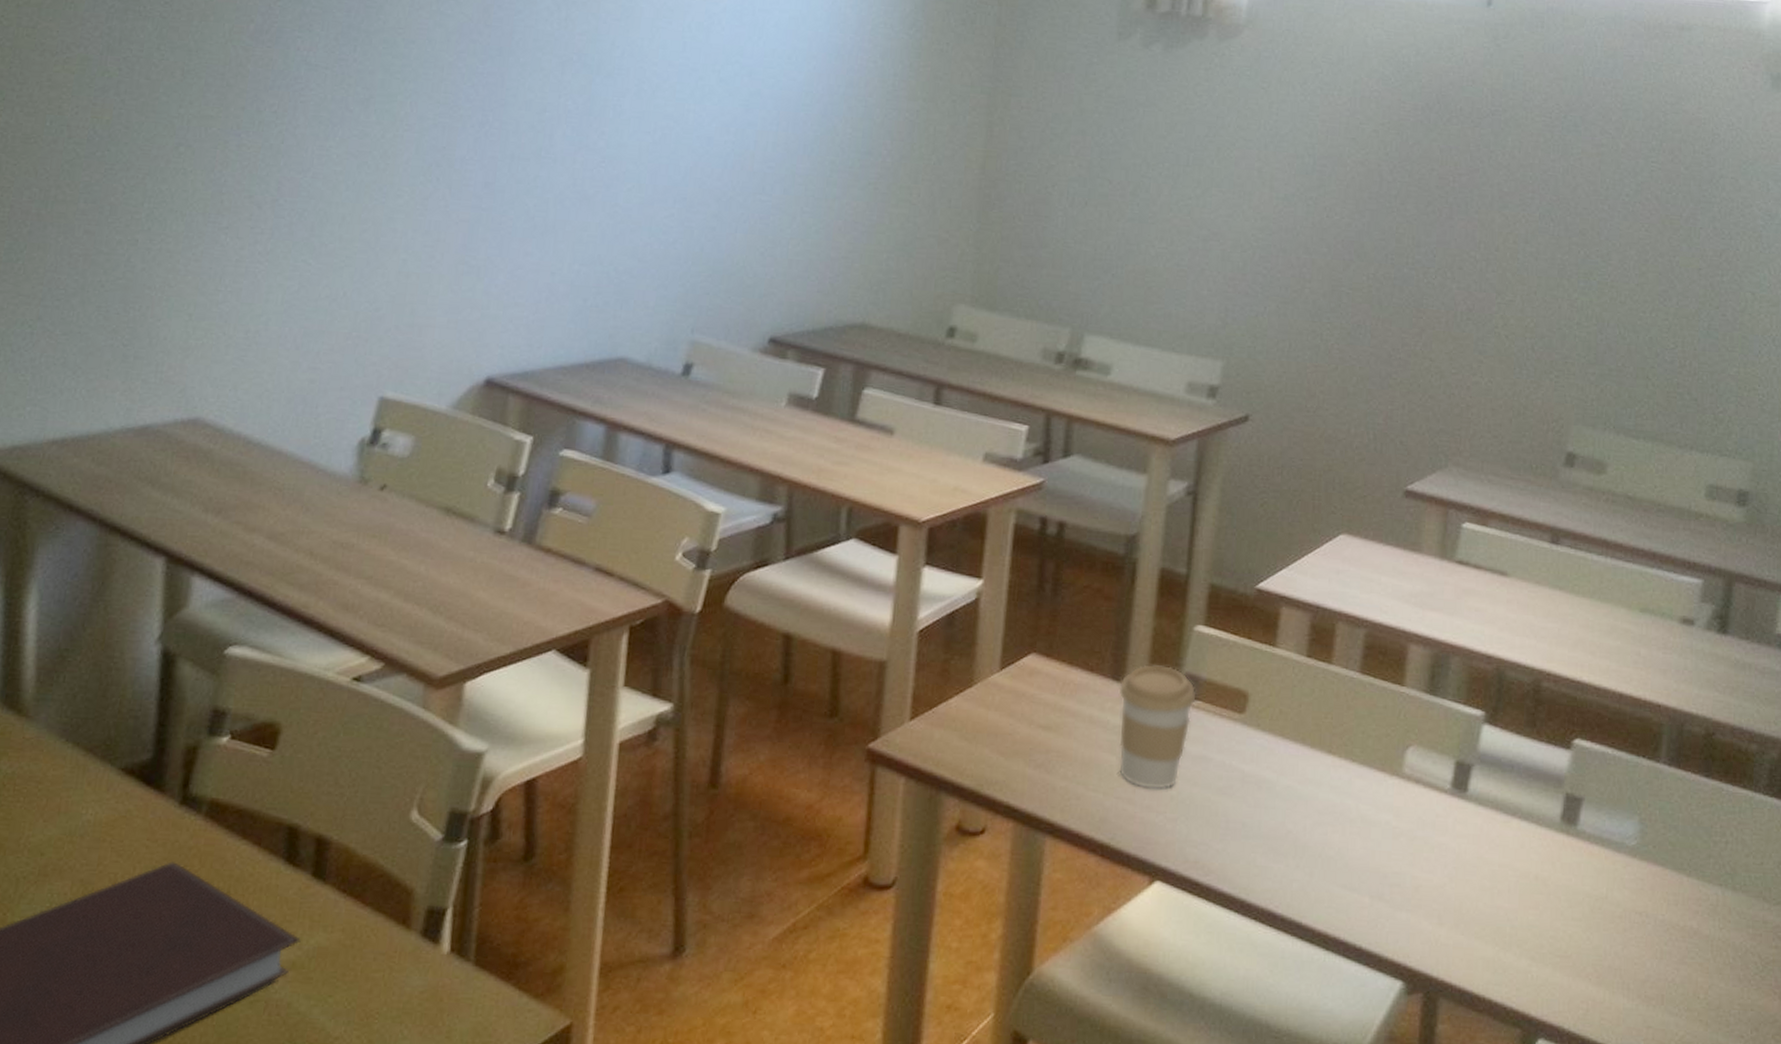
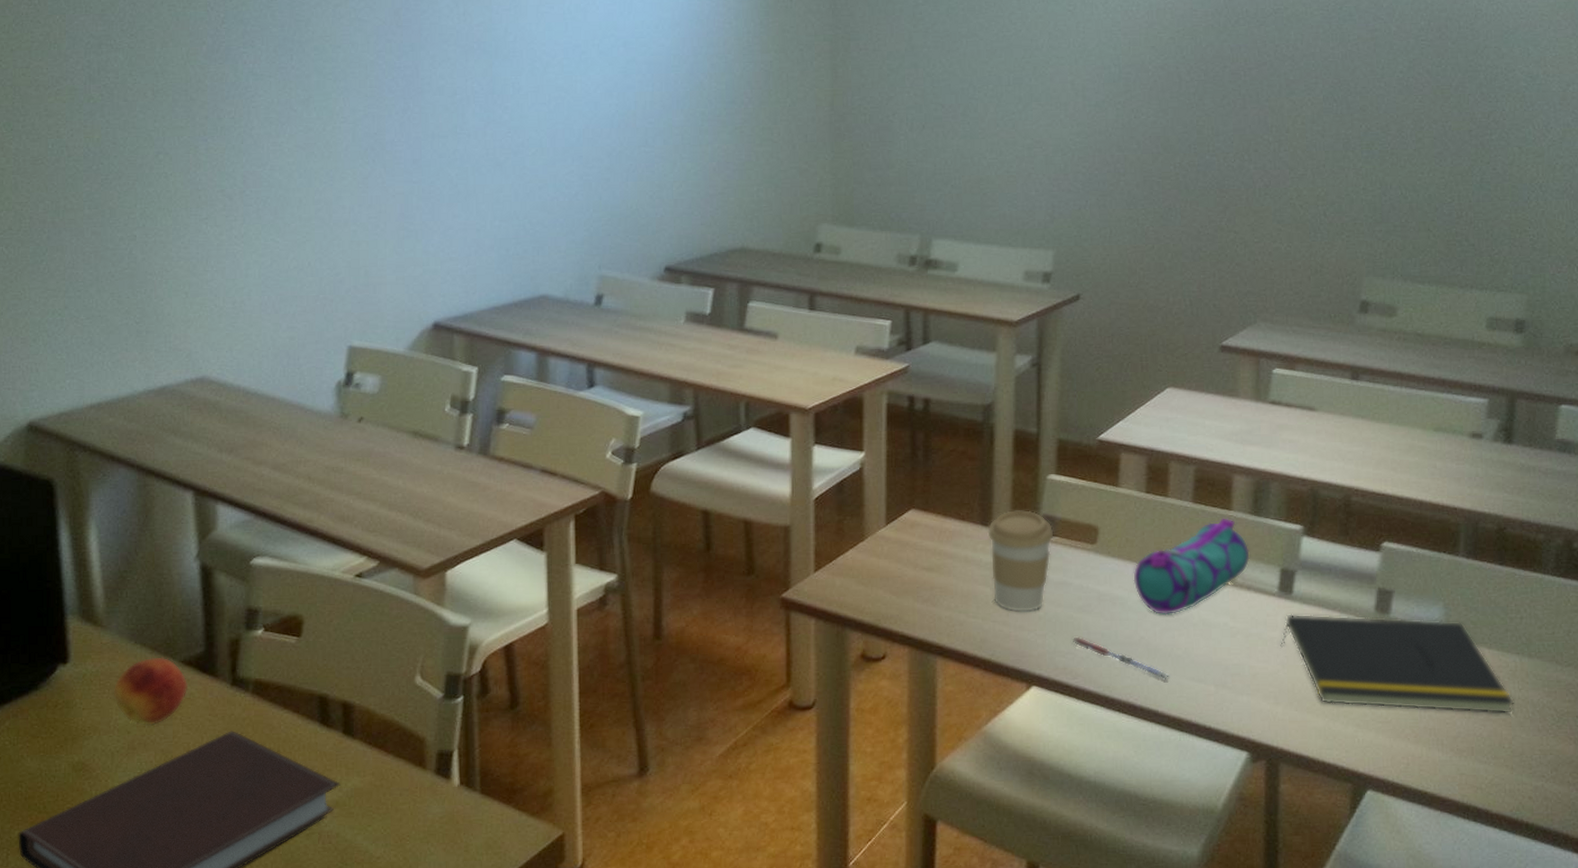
fruit: none [29,760,126,848] -> present [113,657,188,726]
pen: none [1207,824,1319,885] -> present [1071,636,1170,679]
pencil case: none [1284,694,1421,807] -> present [1133,518,1250,616]
notepad: none [1449,816,1713,958] -> present [1280,614,1514,715]

